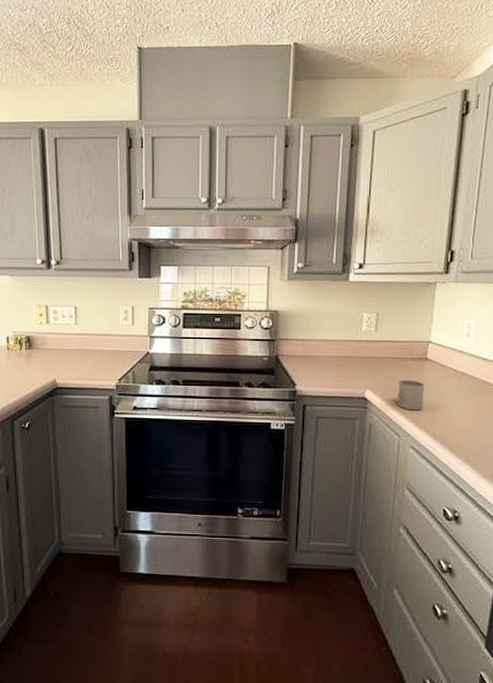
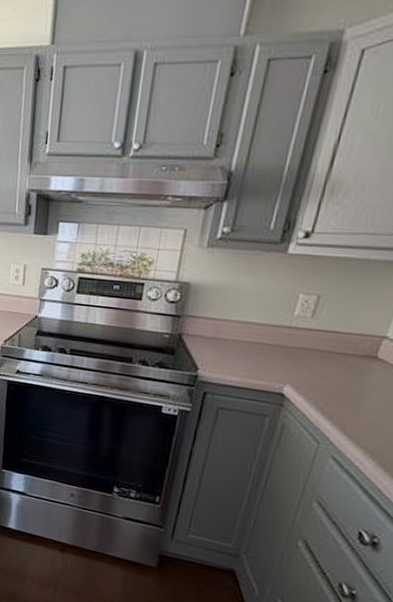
mug: present [397,379,424,411] -> none [324,378,365,418]

